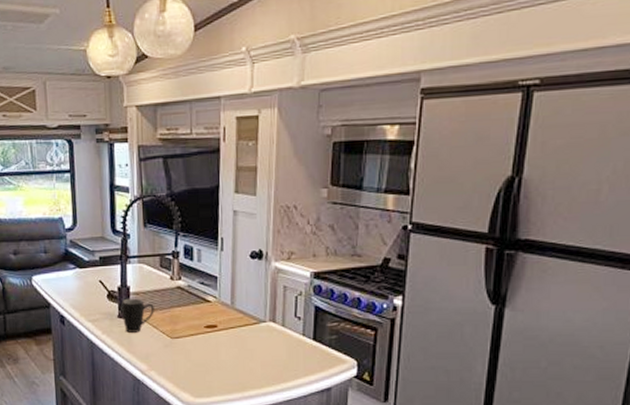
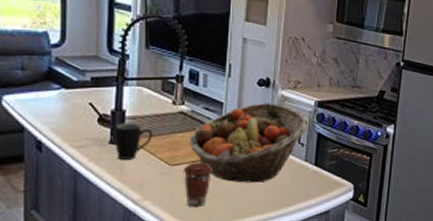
coffee cup: none [183,336,211,378] -> present [182,162,213,207]
fruit basket: none [187,276,305,357] -> present [189,103,309,183]

